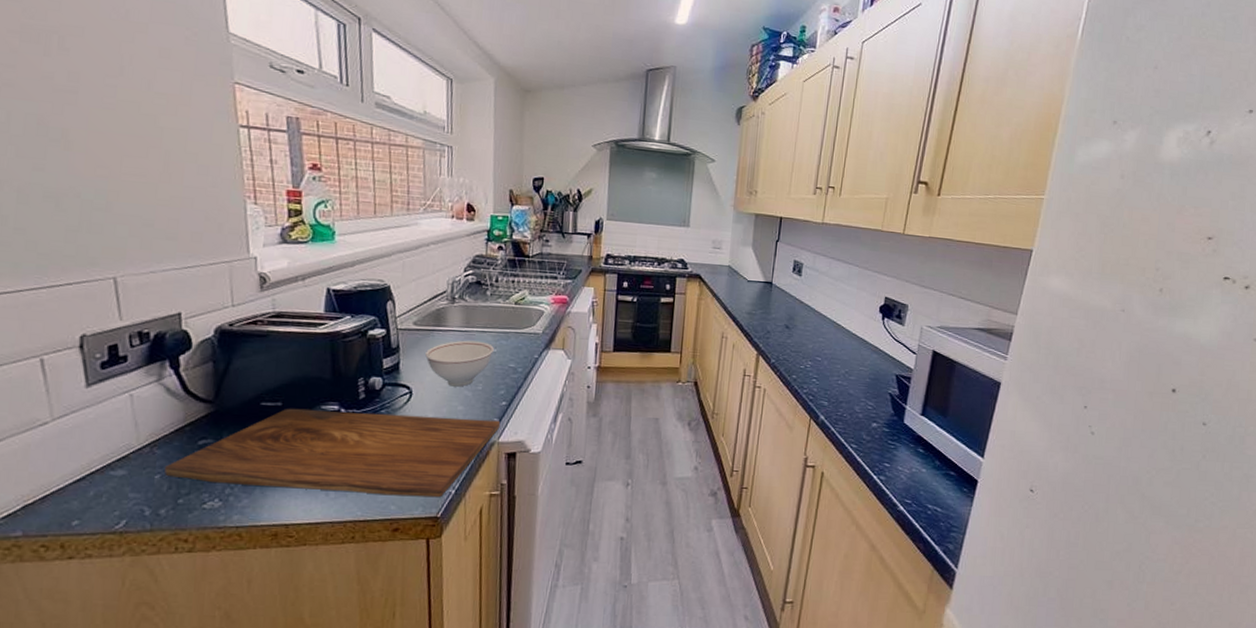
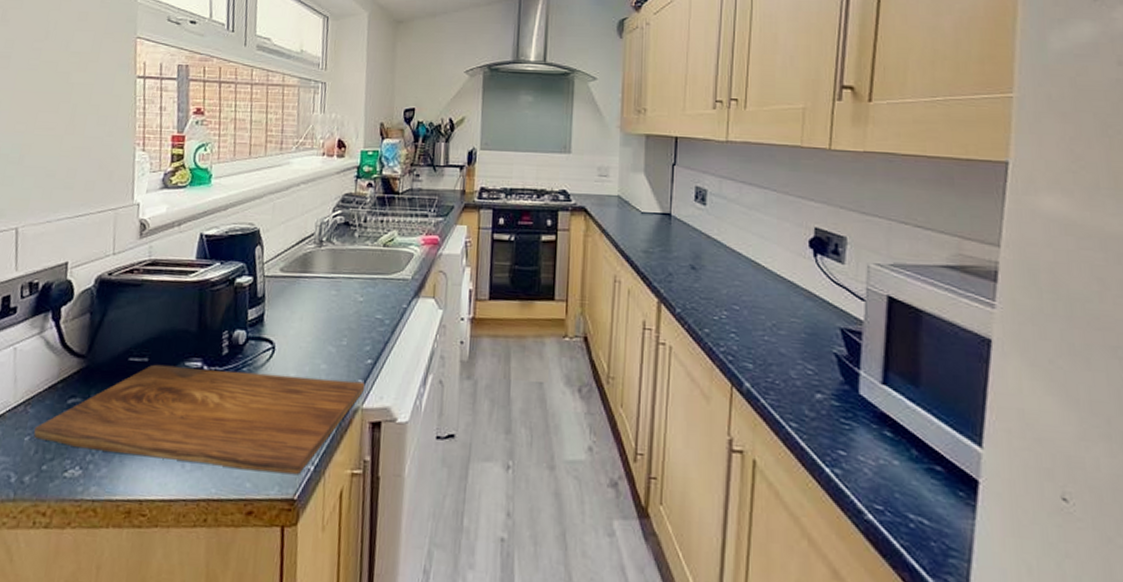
bowl: present [425,340,494,387] -> none [290,288,360,342]

